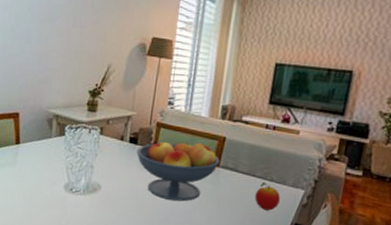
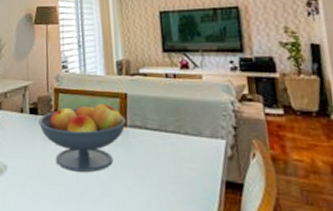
apple: present [255,181,280,211] -> none [172,136,202,170]

